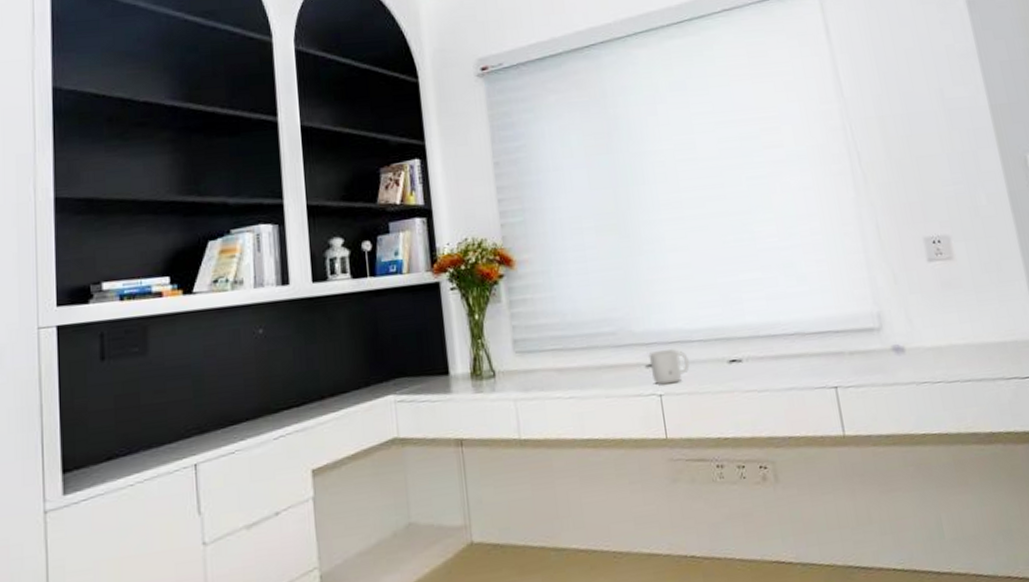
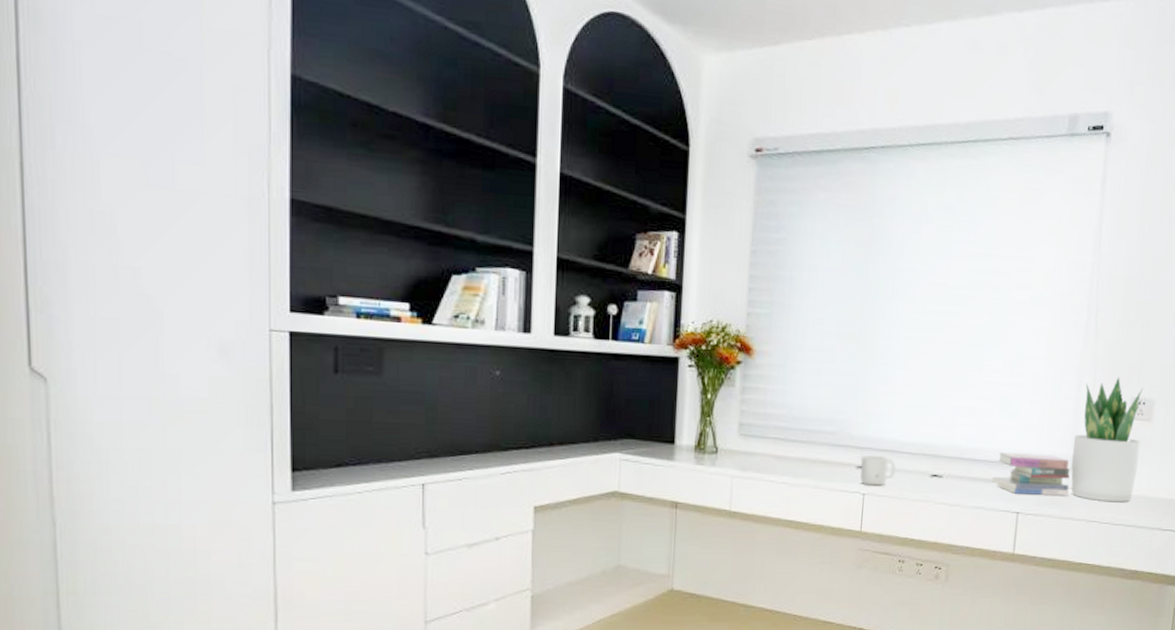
books: none [796,315,887,366] -> present [991,452,1070,496]
planter: none [869,218,960,359] -> present [1071,377,1143,503]

